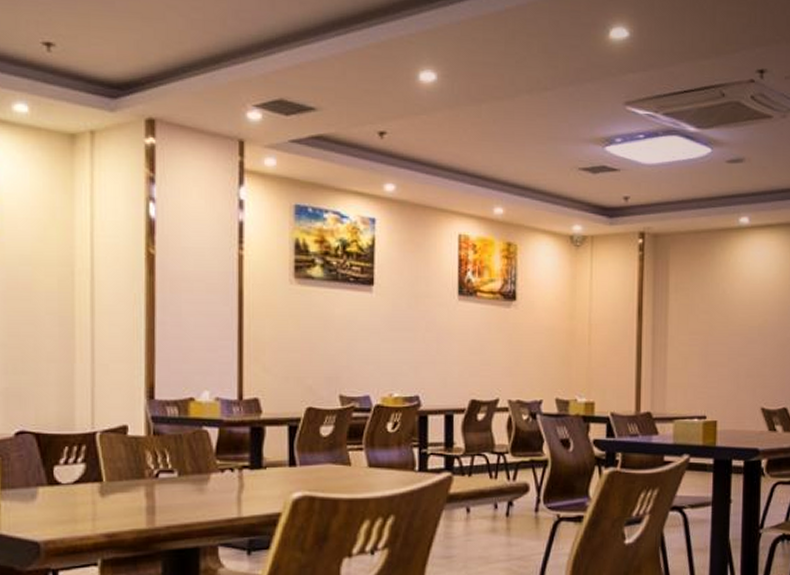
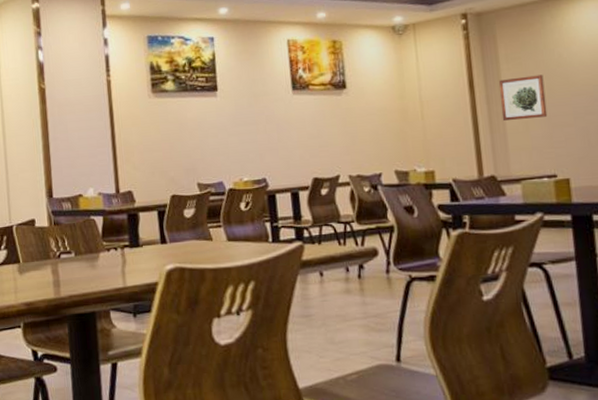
wall art: none [664,309,707,355] -> present [499,74,548,121]

